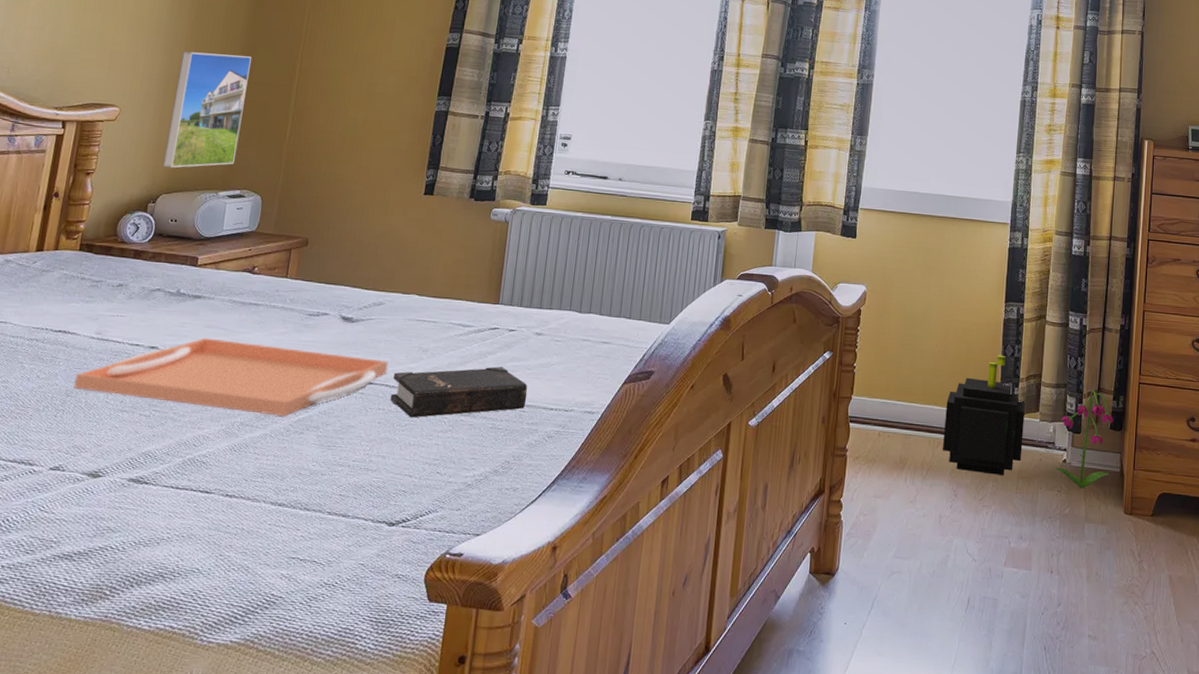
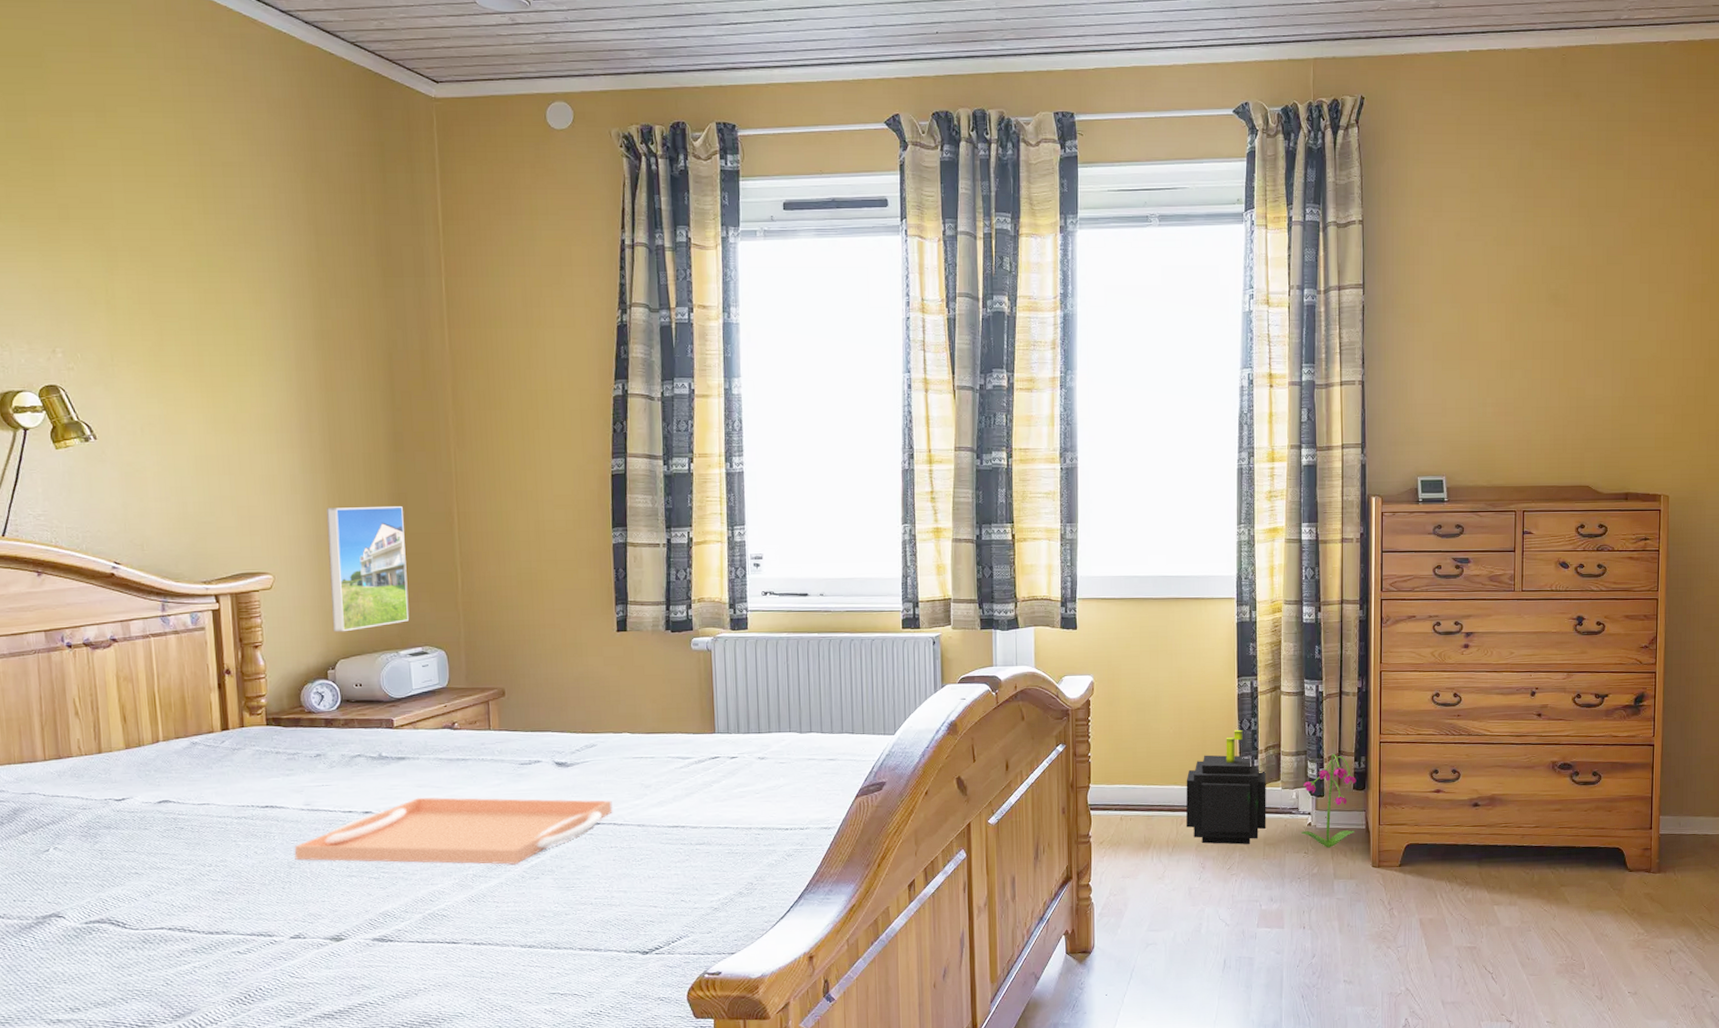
hardback book: present [389,366,528,418] -> none [620,794,760,852]

